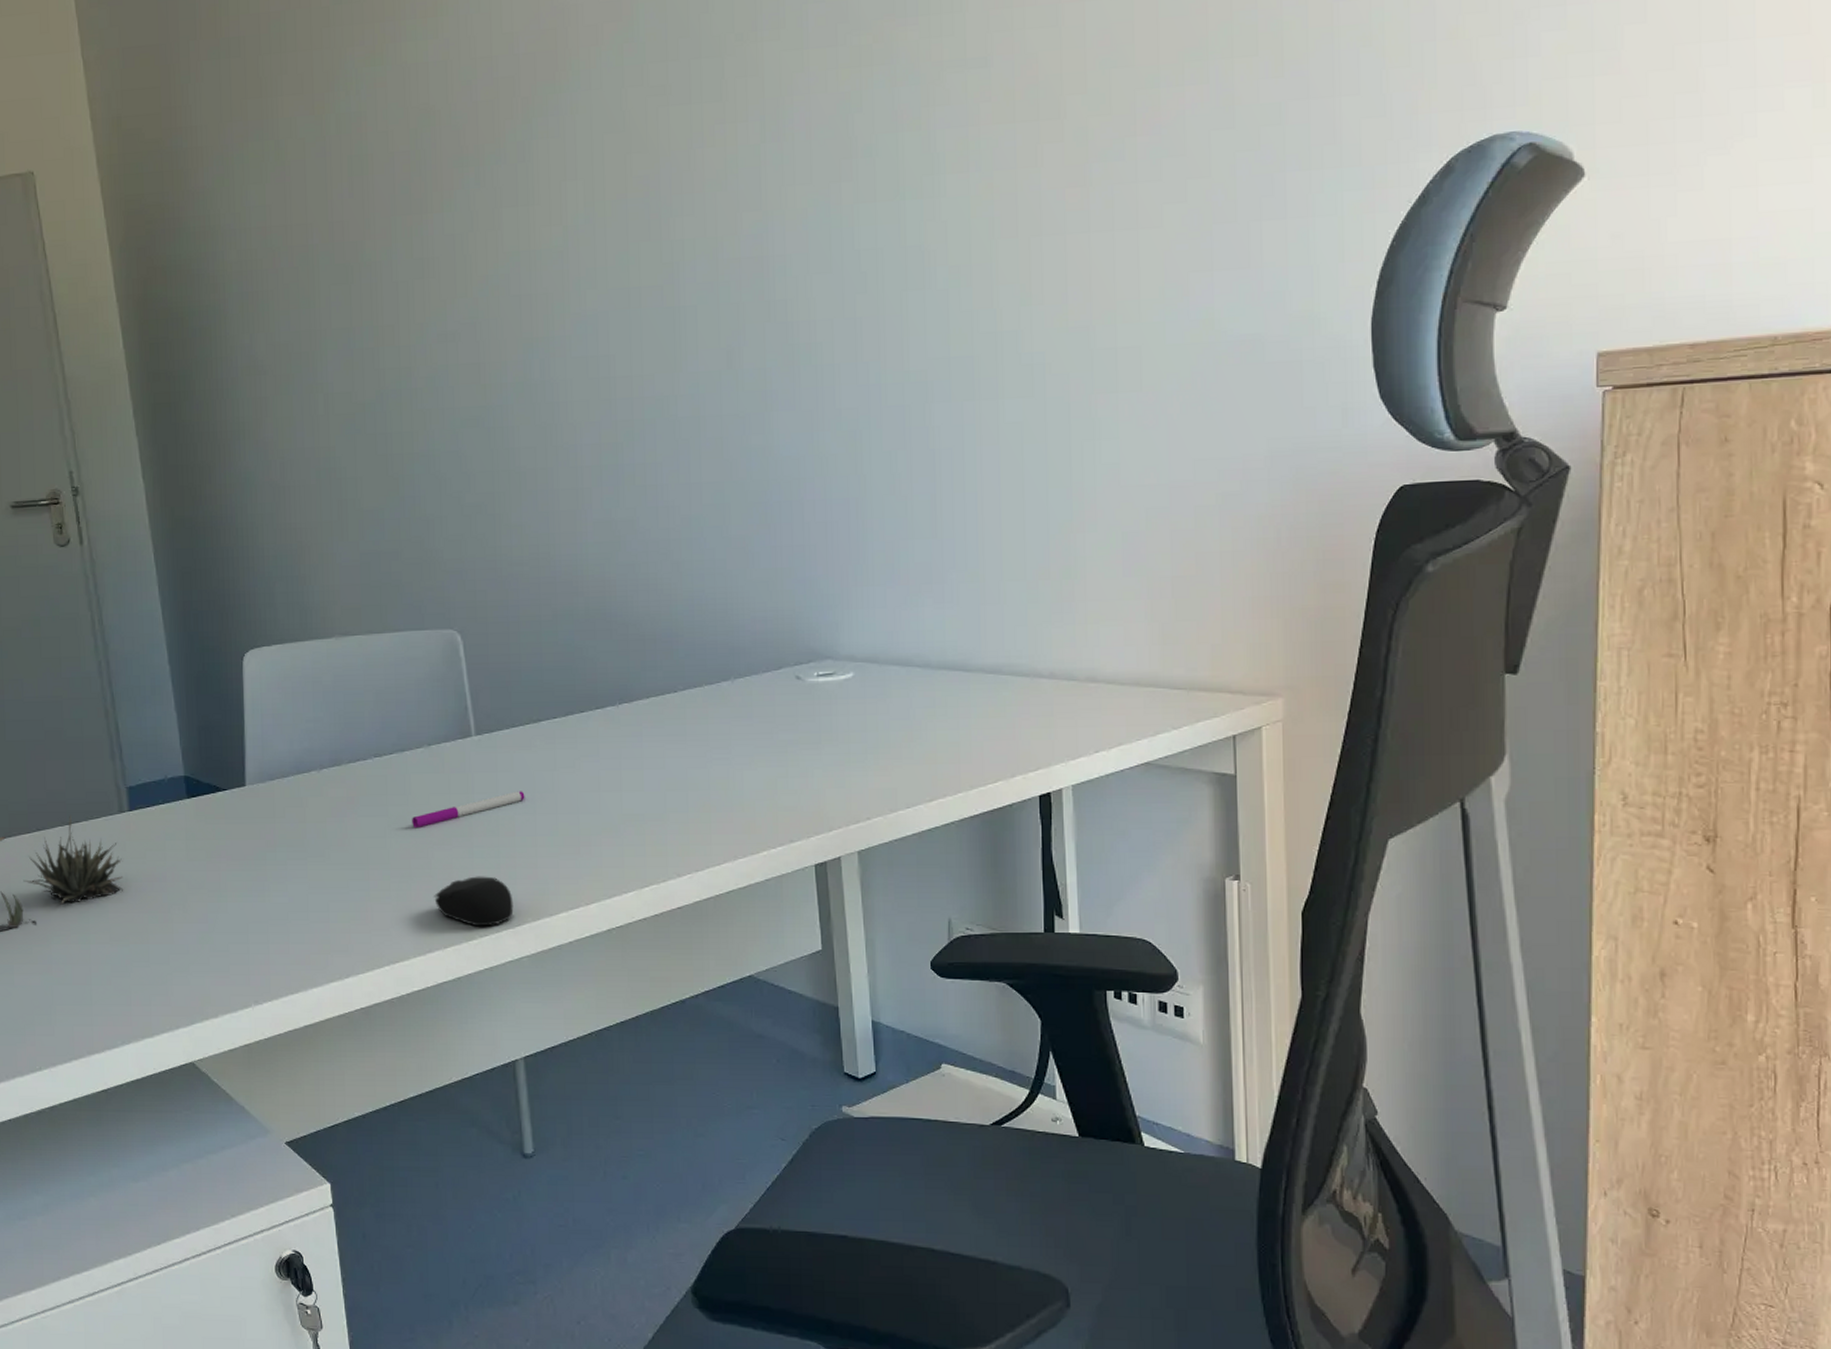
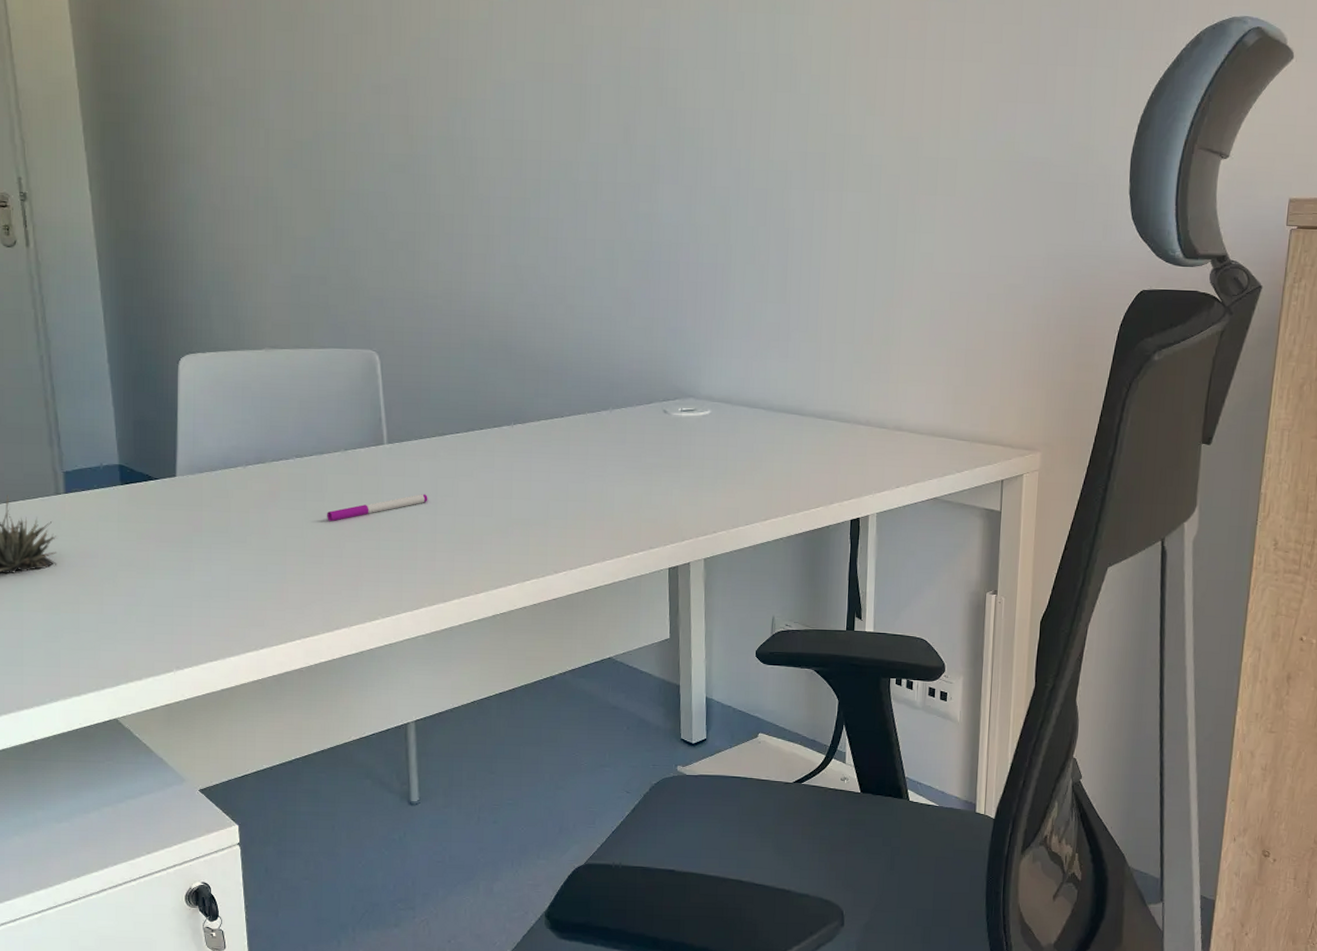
computer mouse: present [434,876,514,927] -> none [343,565,413,609]

